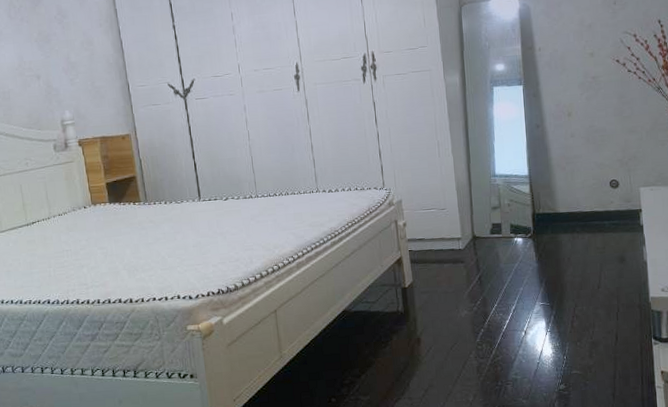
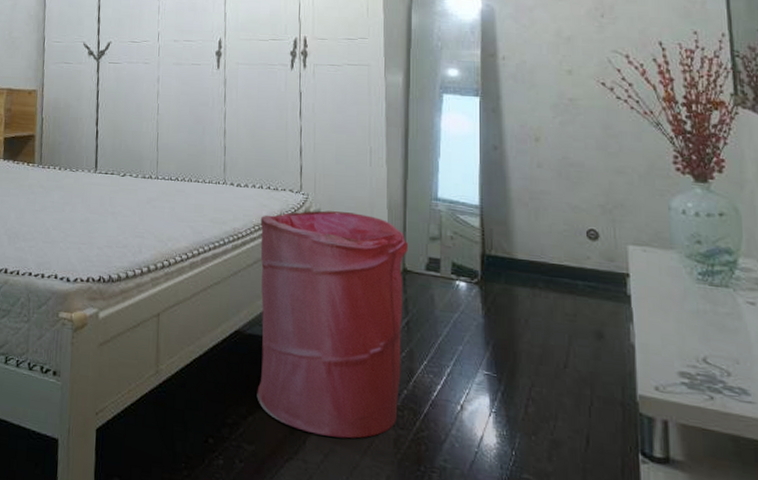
laundry hamper: none [352,198,478,377] -> present [257,210,409,439]

